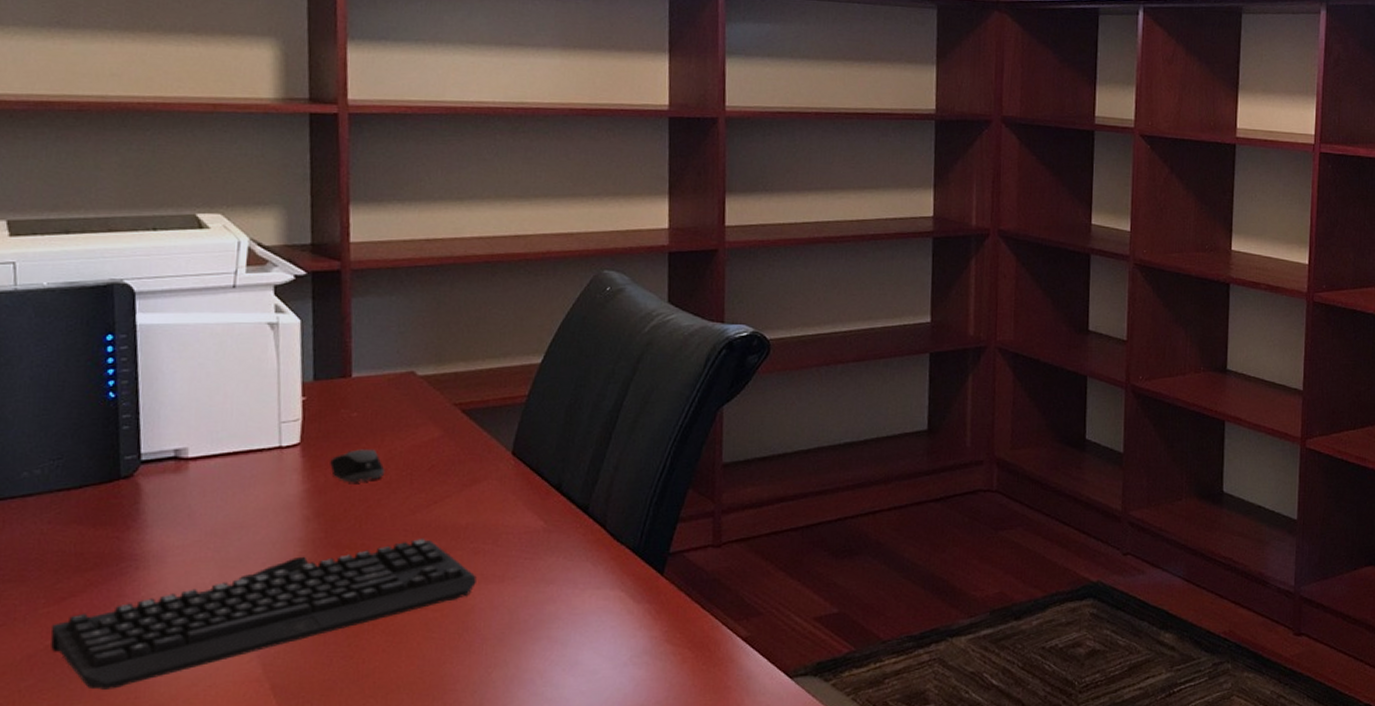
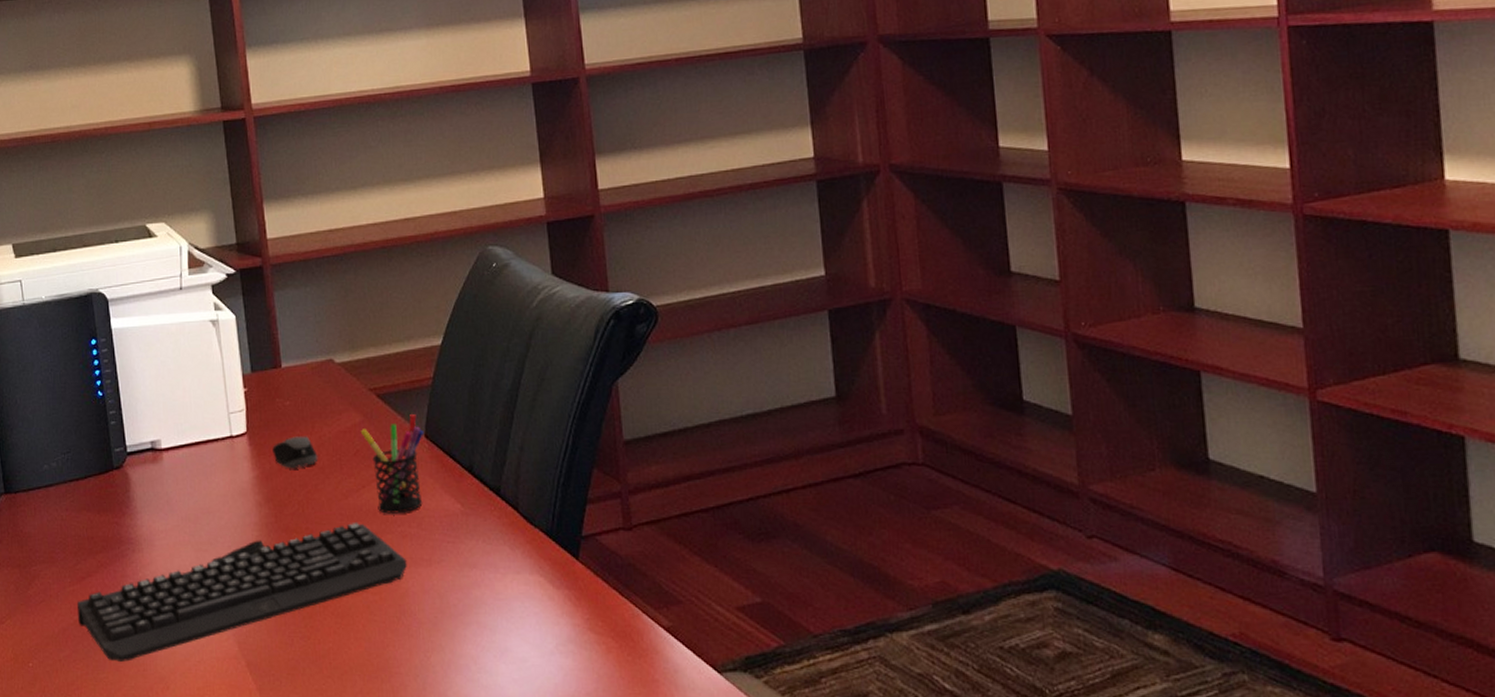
pen holder: none [438,431,512,530] -> present [360,414,425,514]

